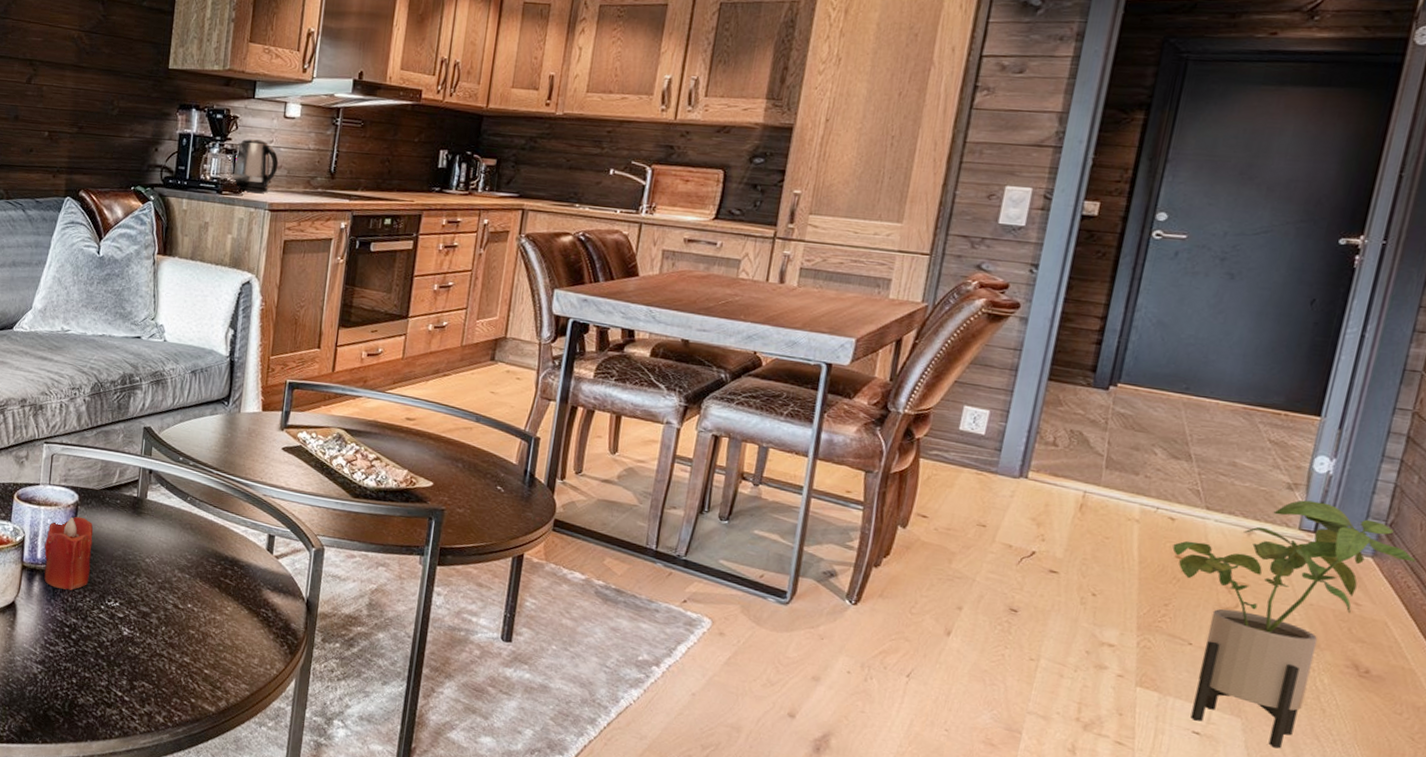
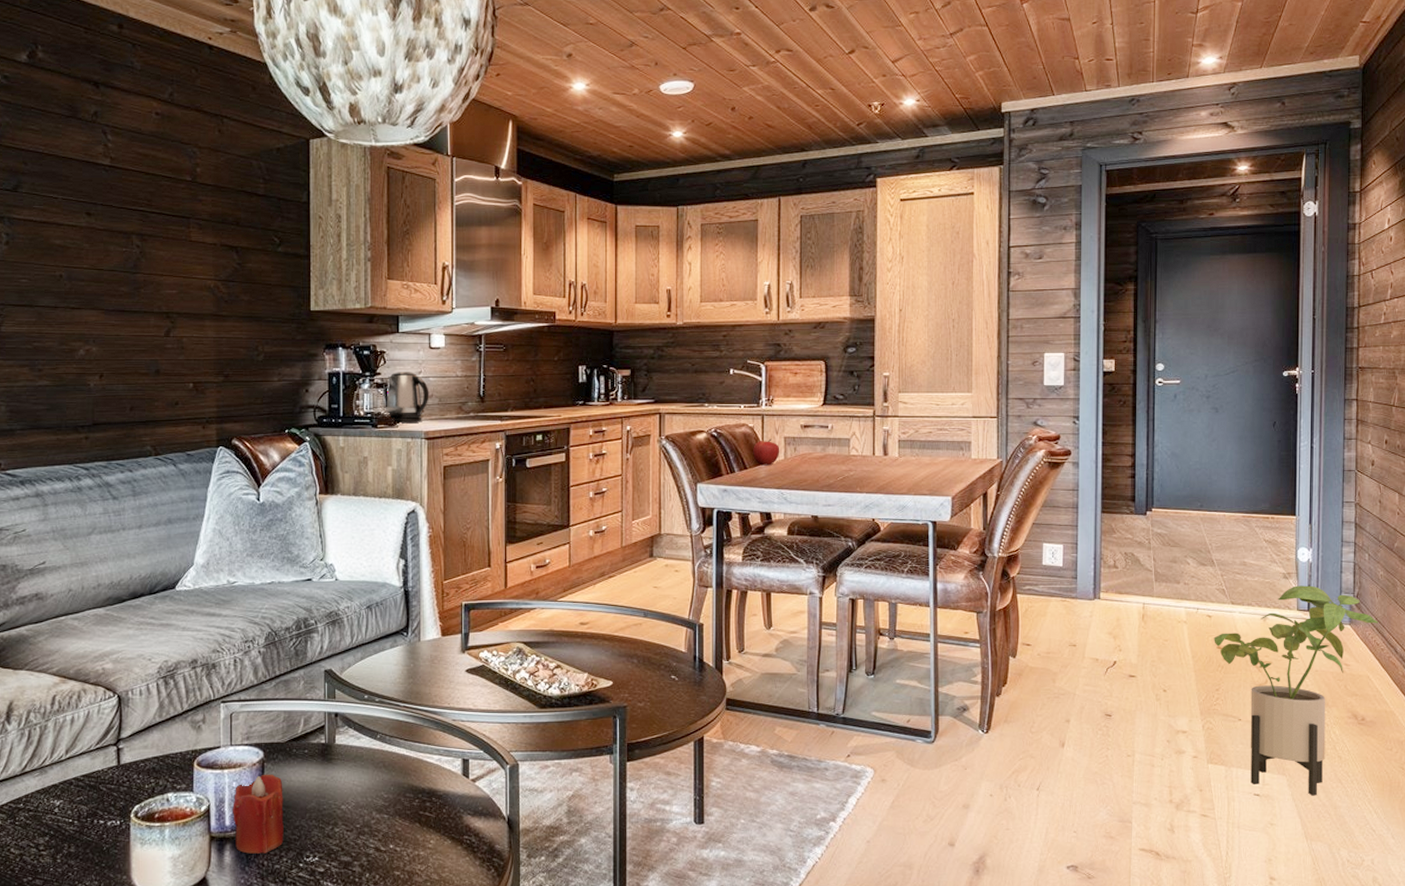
fruit: none [623,250,656,279] -> present [753,438,780,466]

